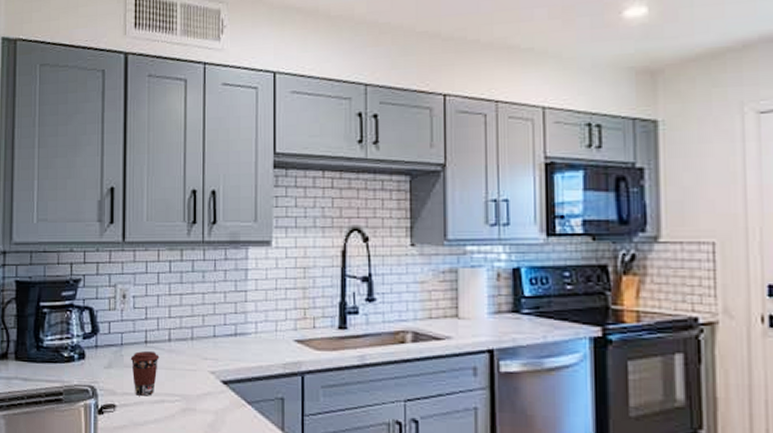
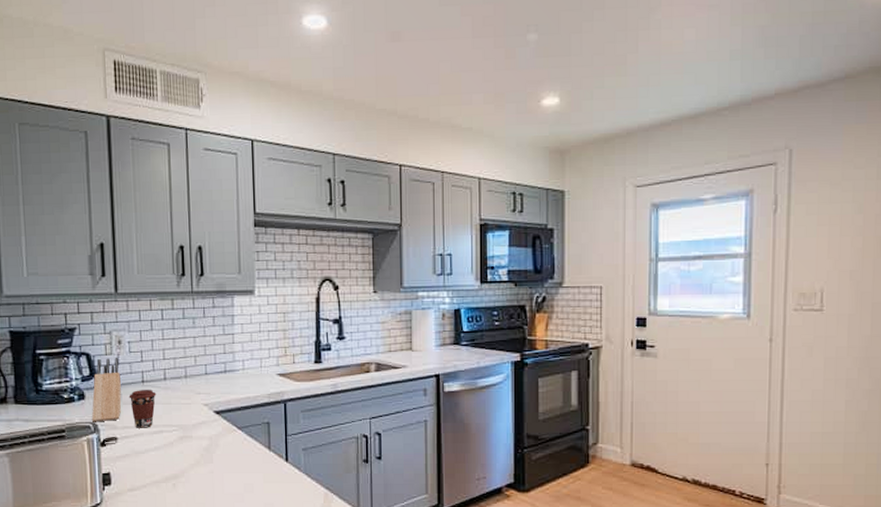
knife block: none [90,313,124,386] -> present [91,357,122,422]

